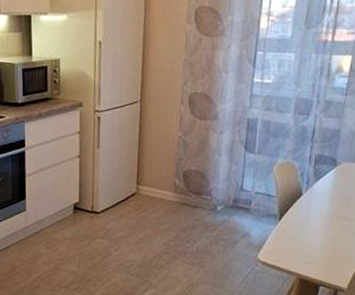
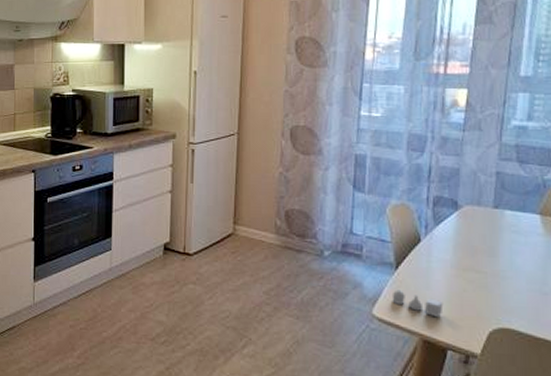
salt and pepper shaker set: none [275,237,319,260] -> present [392,290,444,318]

